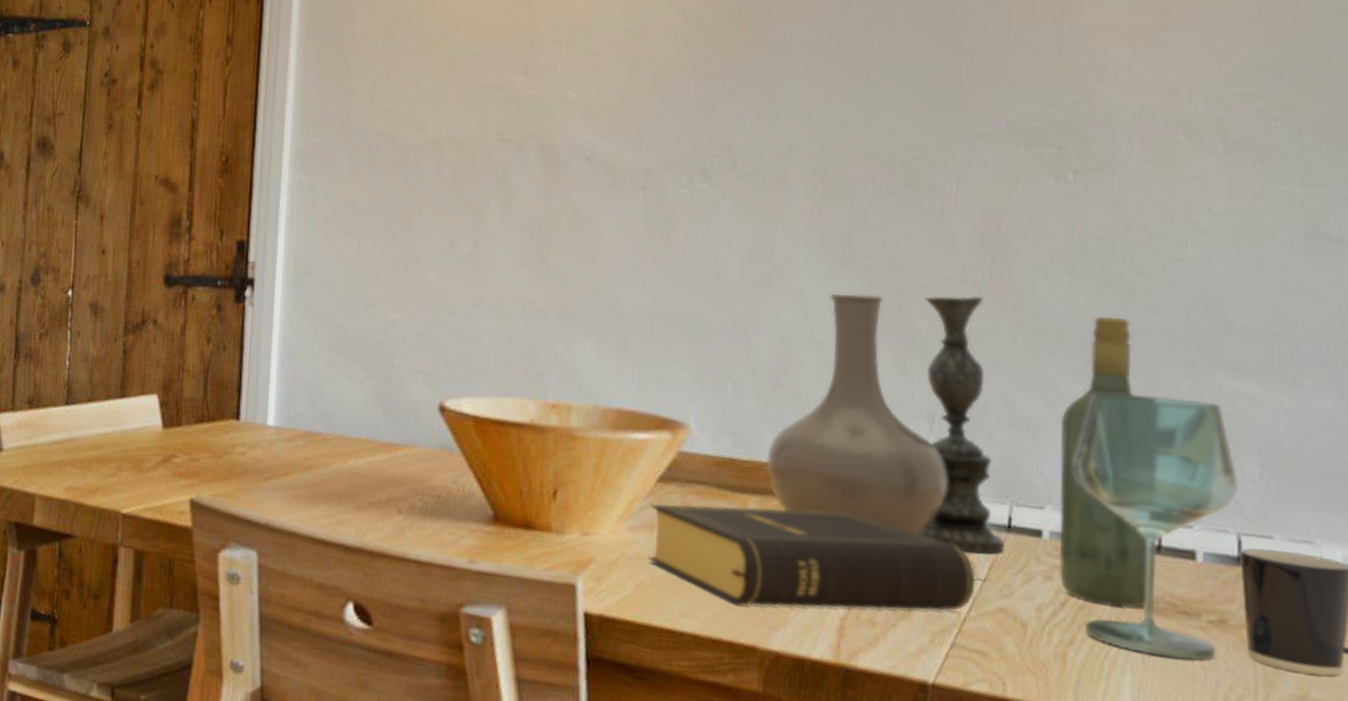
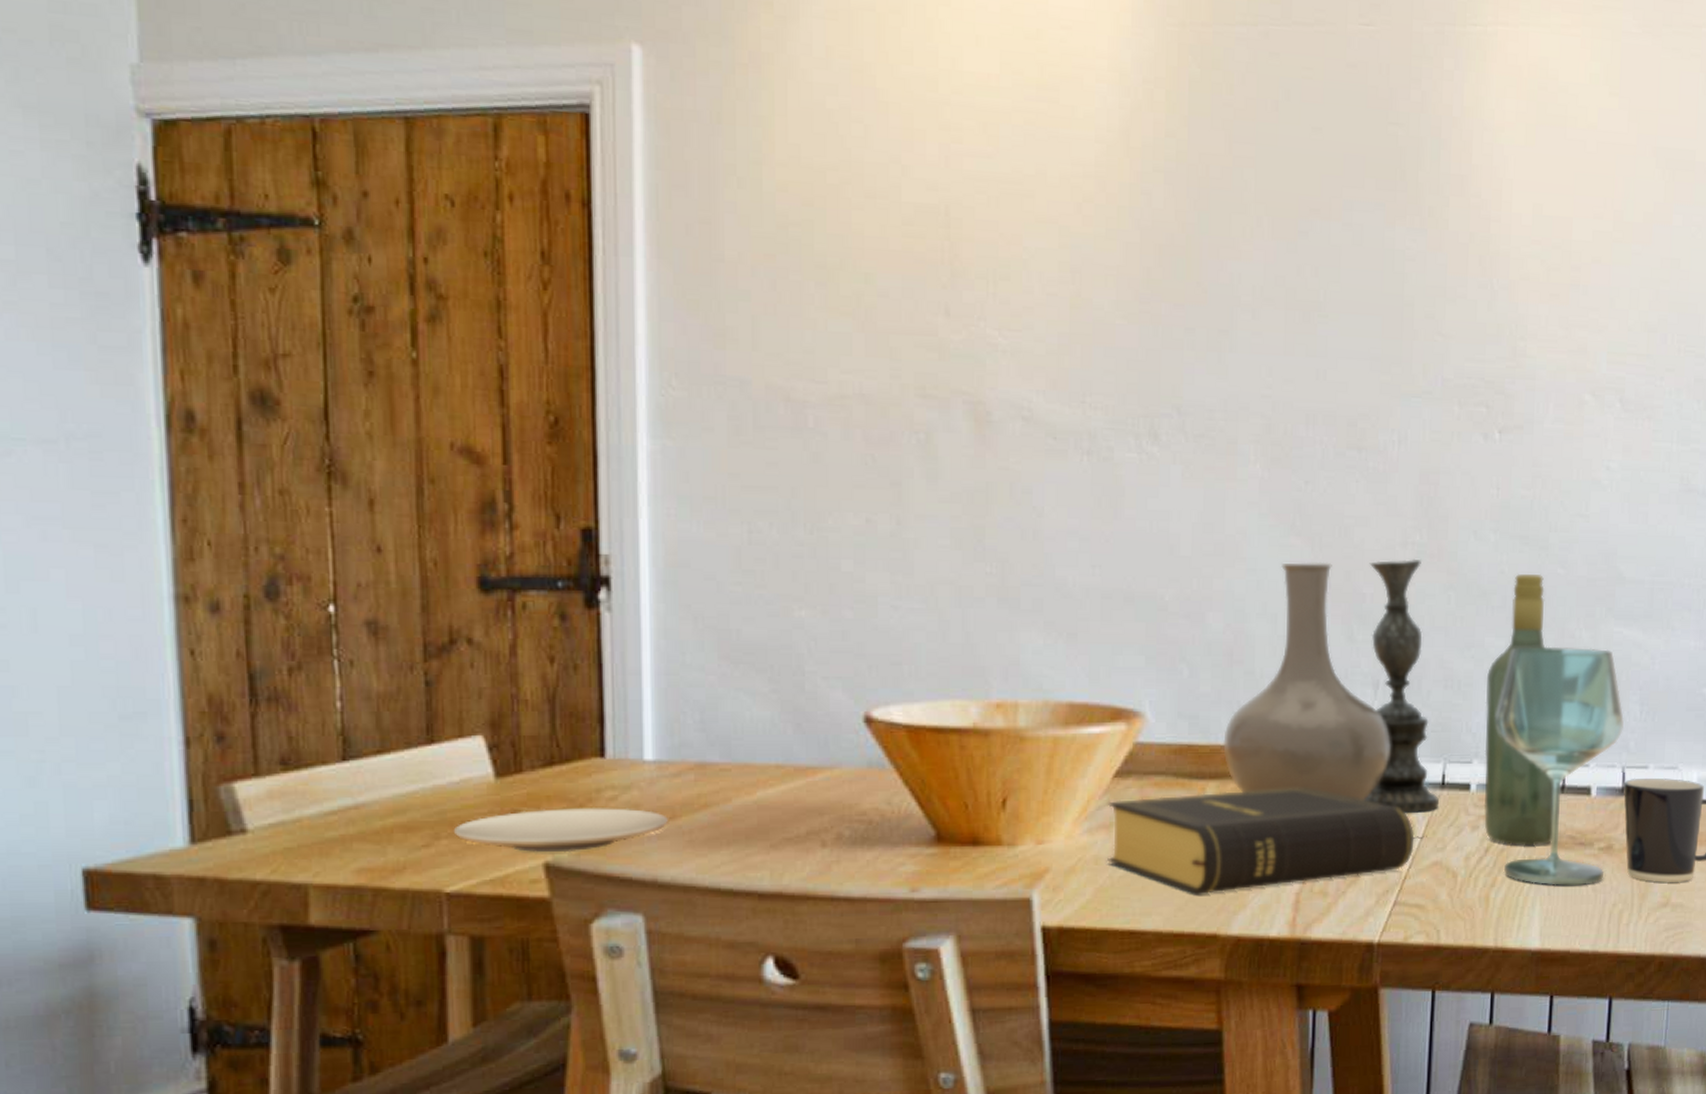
plate: none [131,456,281,493] -> present [453,808,668,853]

